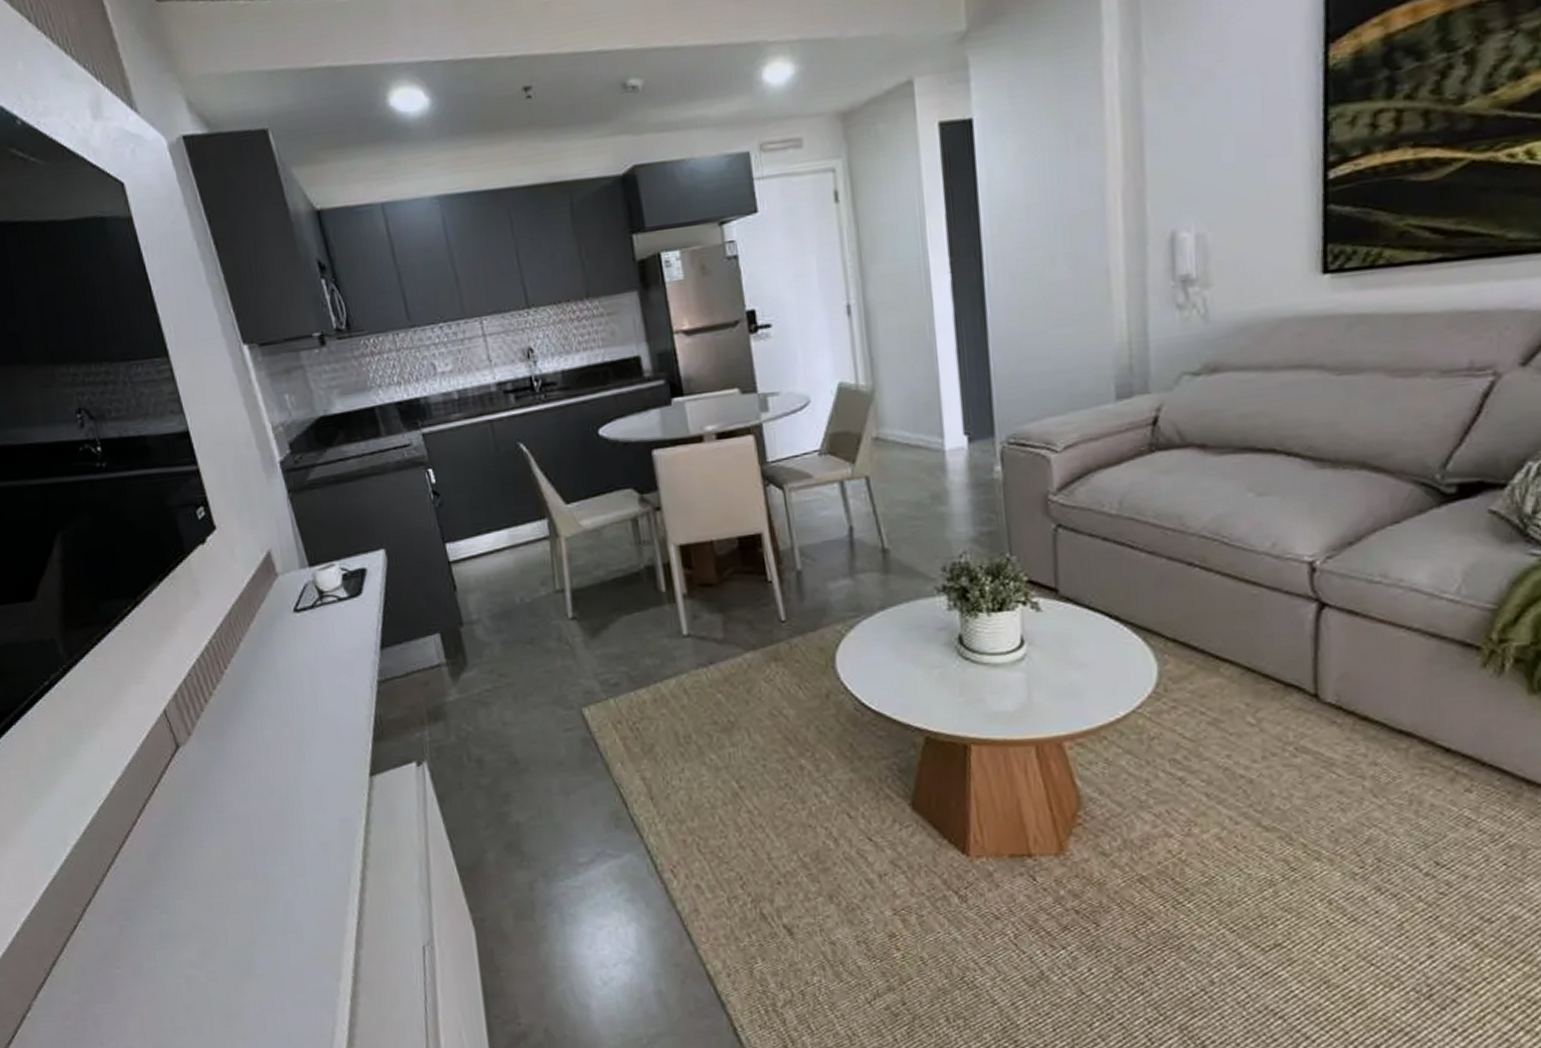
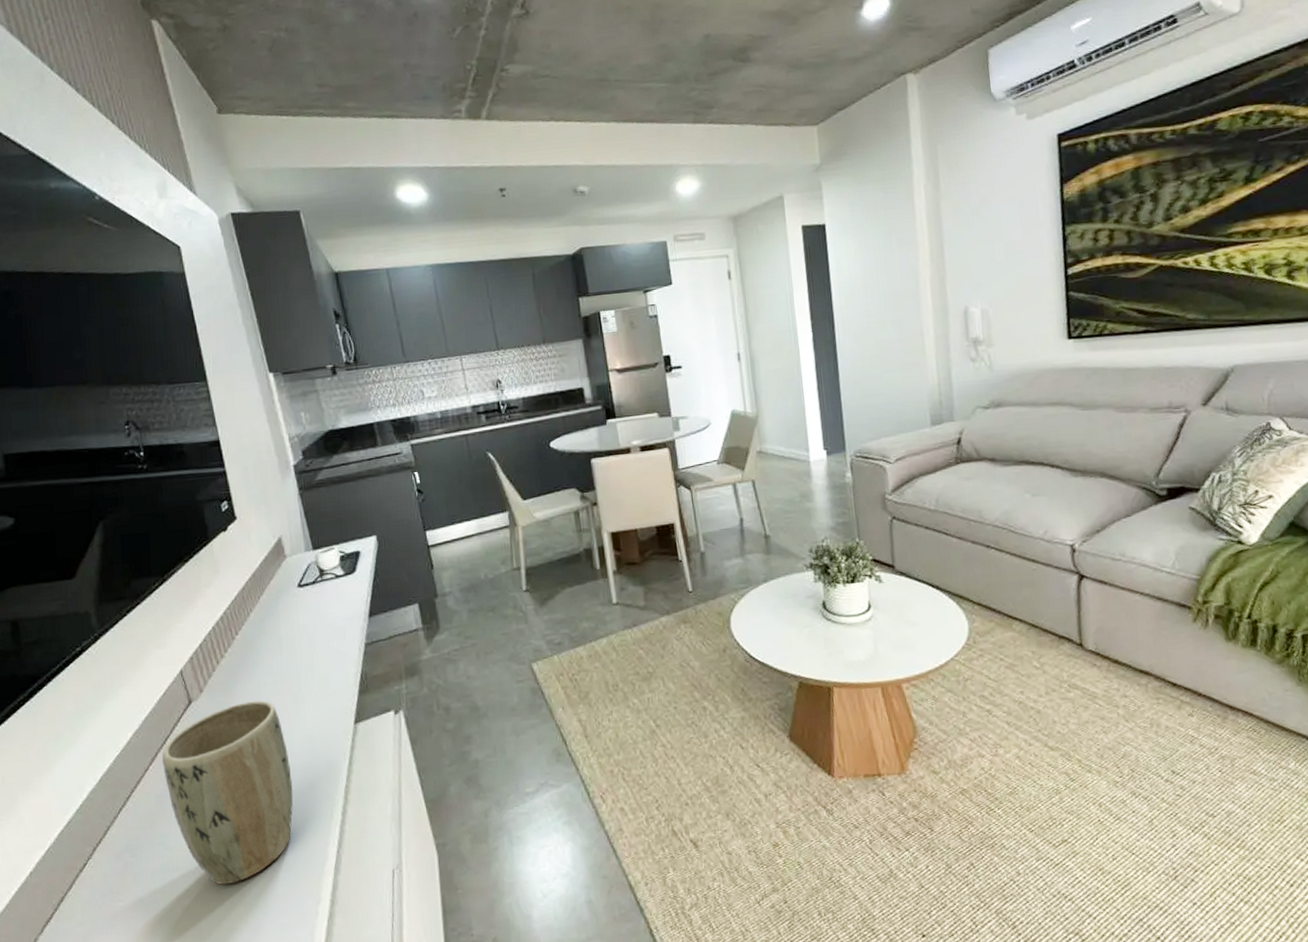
plant pot: none [150,746,304,956] -> present [161,700,294,885]

